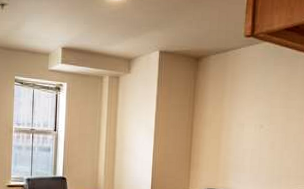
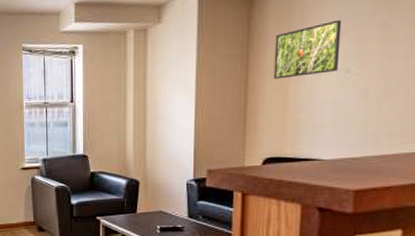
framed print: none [211,87,258,128] -> present [273,19,342,79]

